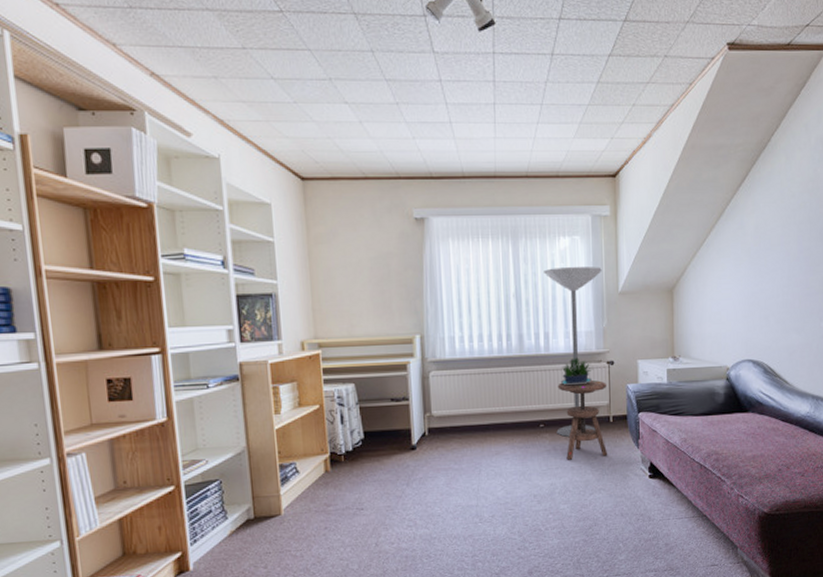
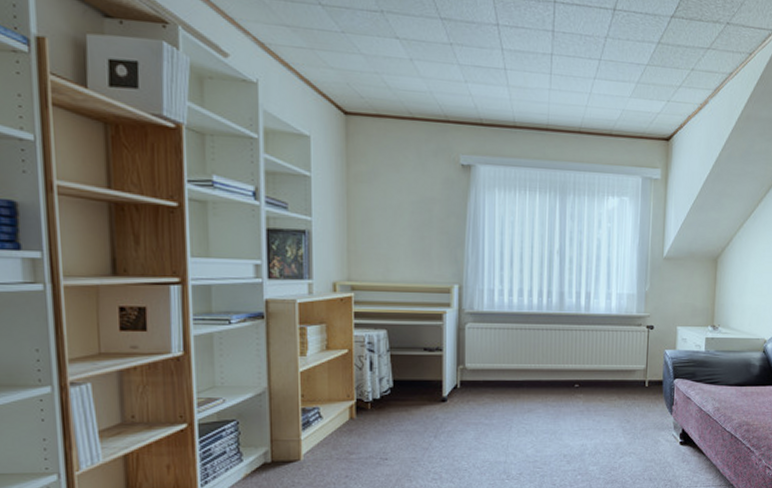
floor lamp: present [544,267,602,437] -> none [590,227,649,398]
side table: present [557,380,608,460] -> none [595,343,644,422]
potted plant: present [560,357,594,386] -> none [598,319,633,348]

